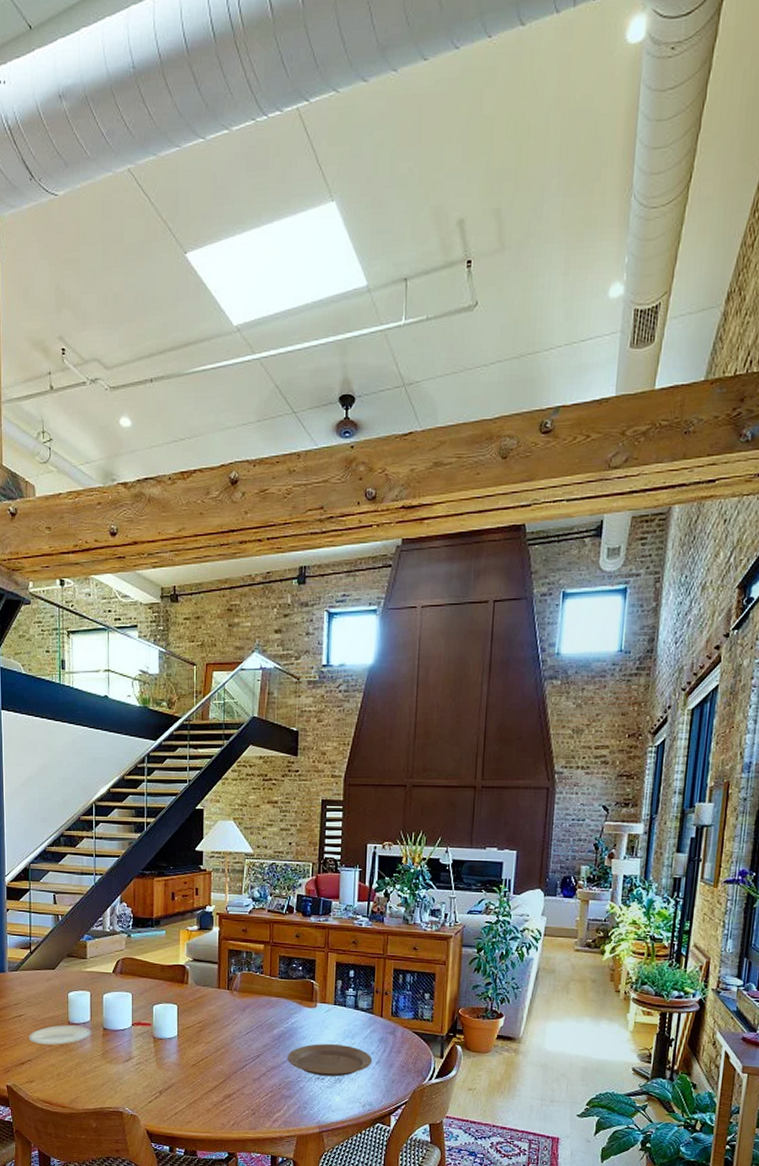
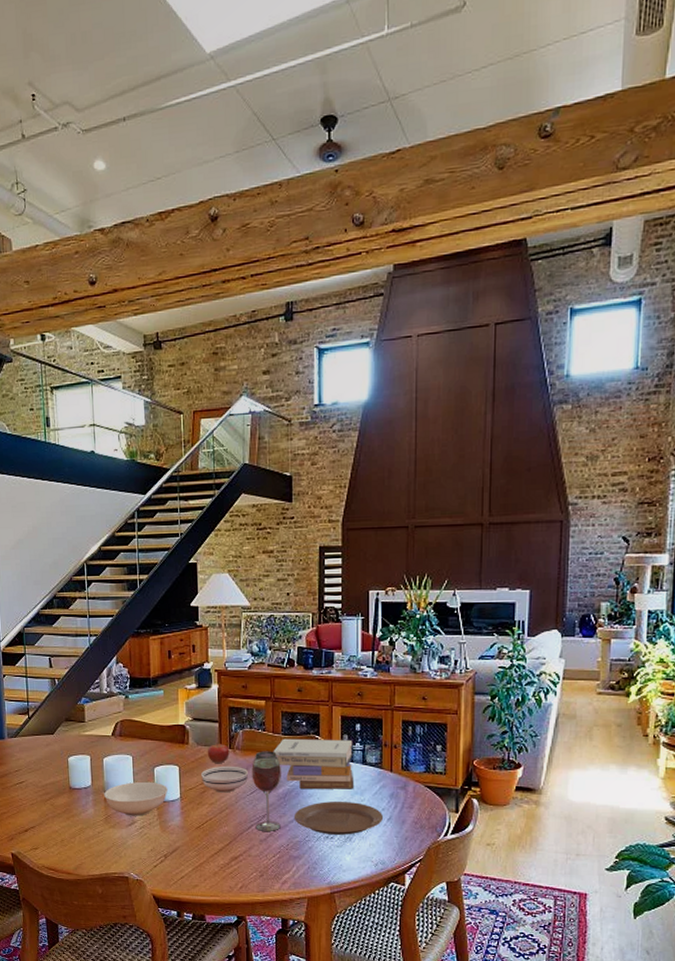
plate: present [28,1025,91,1046] -> none [30,790,93,812]
bowl: none [102,1018,165,1053] -> present [104,781,168,816]
bowl: none [199,1006,244,1033] -> present [201,765,248,793]
fruit: none [205,984,227,1003] -> present [207,743,230,763]
wineglass: none [248,993,277,1071] -> present [251,751,281,831]
books: none [269,982,346,1033] -> present [273,738,354,790]

